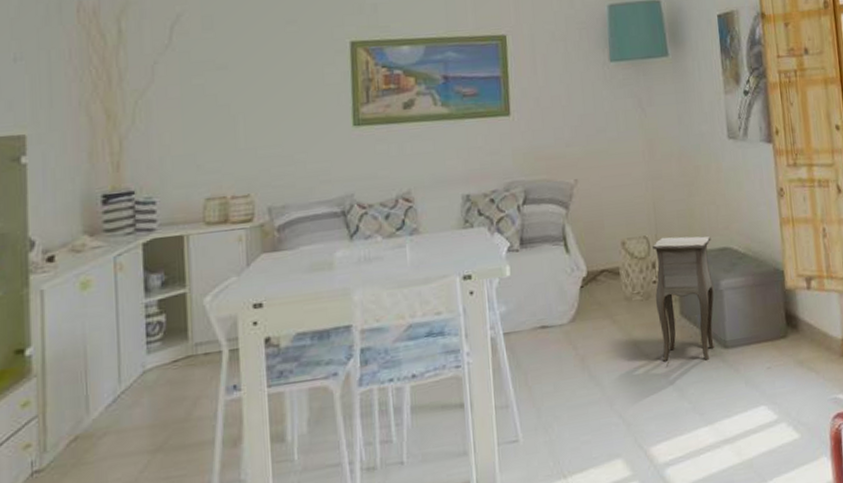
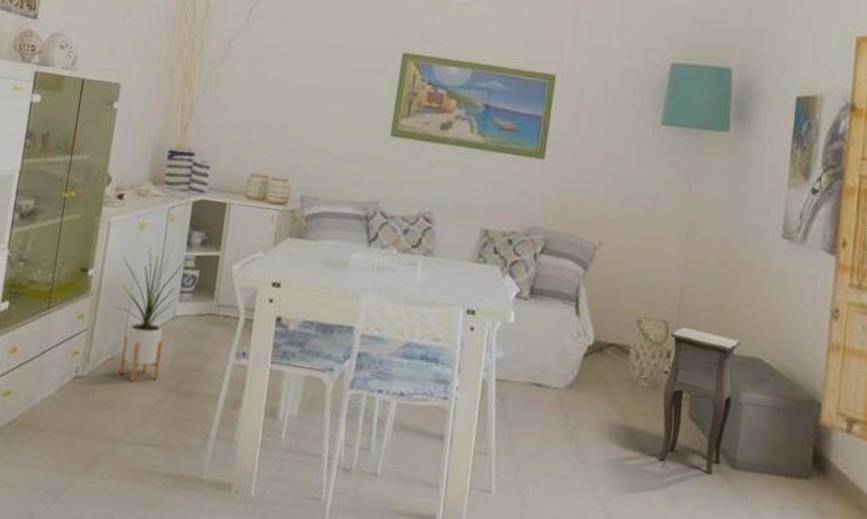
house plant: none [68,300,151,456] -> present [115,247,186,382]

